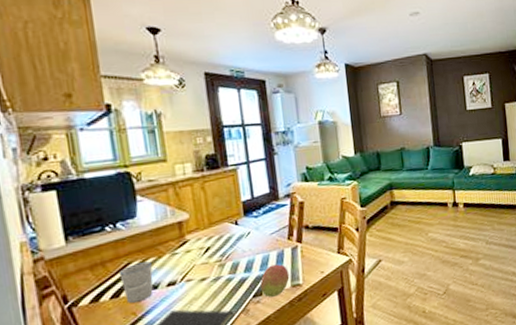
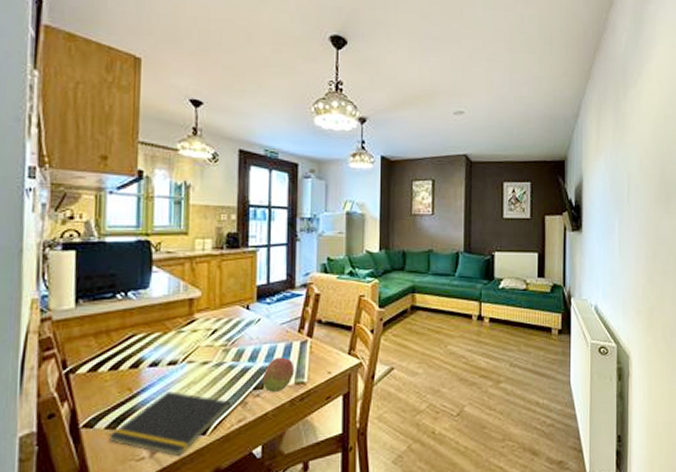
cup: present [119,261,154,303] -> none [122,336,156,378]

